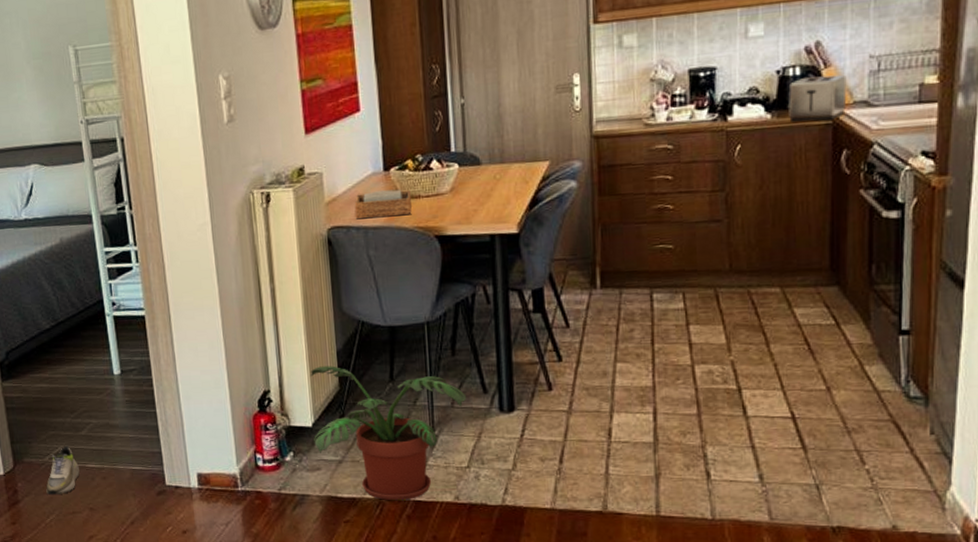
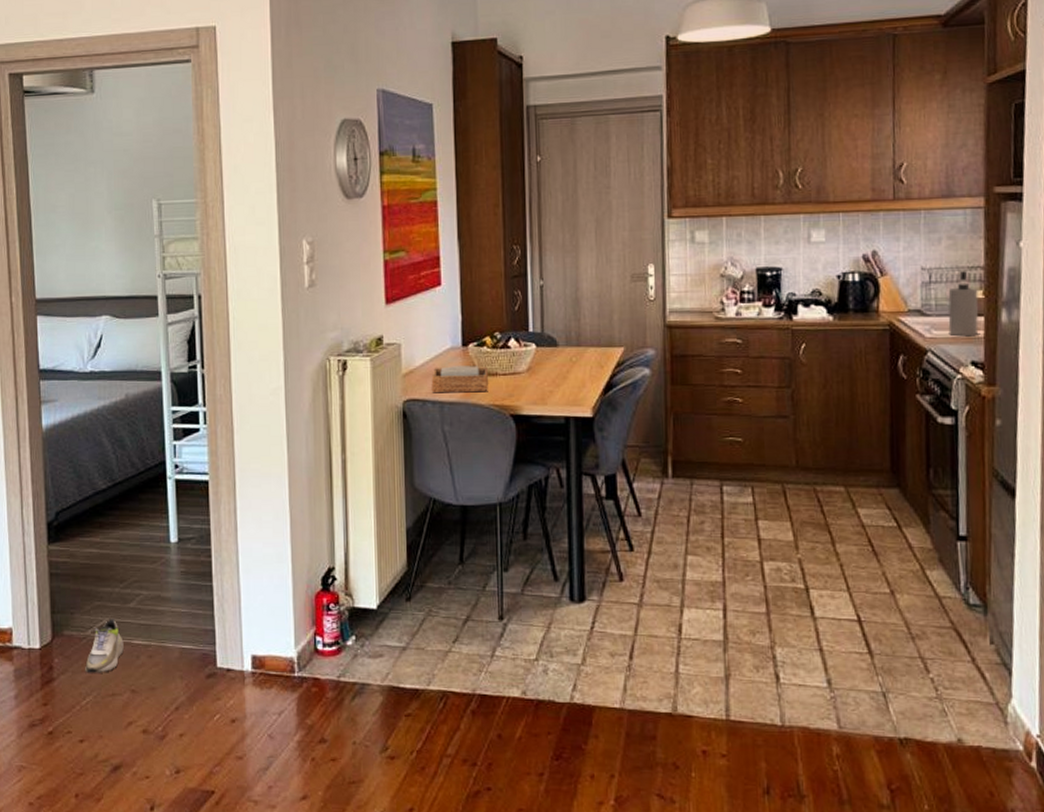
potted plant: present [310,366,467,501] -> none [376,544,537,694]
toaster: present [787,74,847,123] -> none [847,283,902,327]
soap dispenser: none [896,55,932,127] -> present [946,271,979,337]

